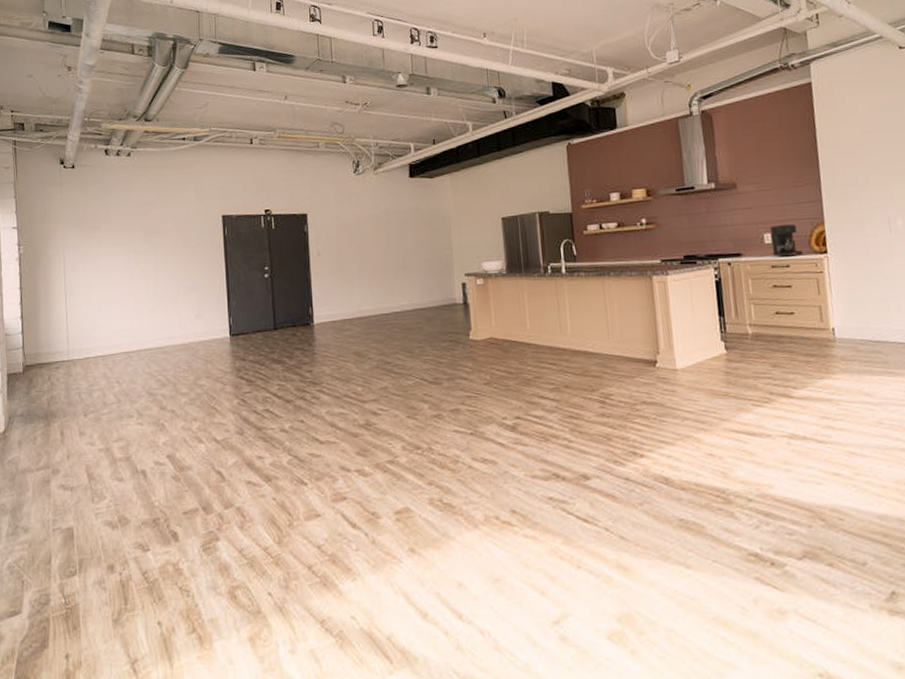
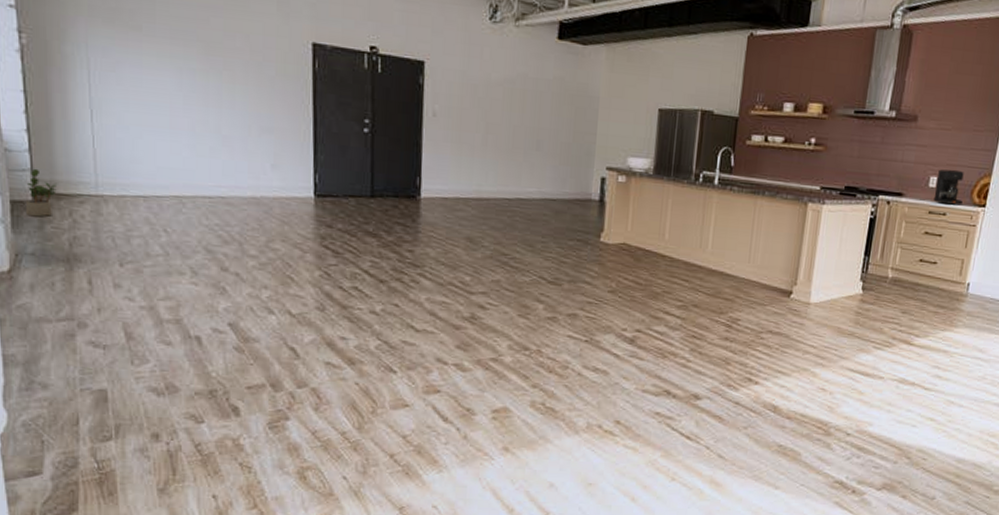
potted plant: none [17,346,40,385] -> present [25,168,57,217]

